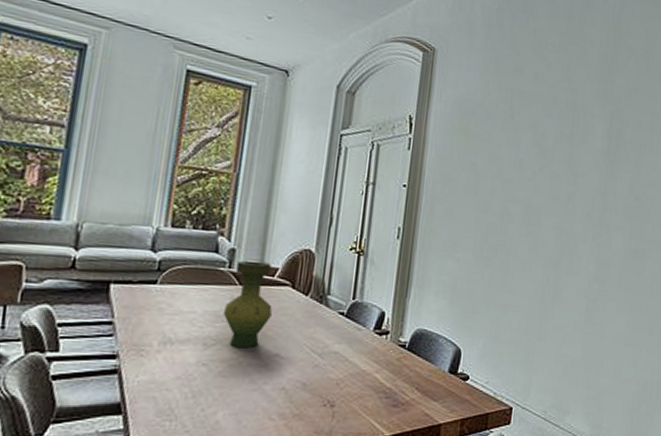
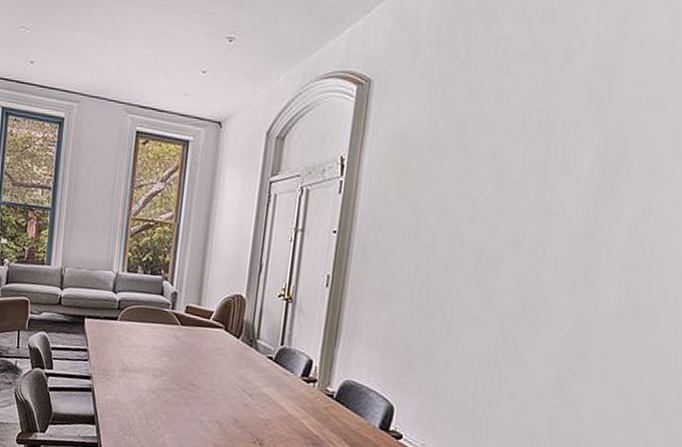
vase: present [223,260,272,348] -> none [167,303,208,382]

